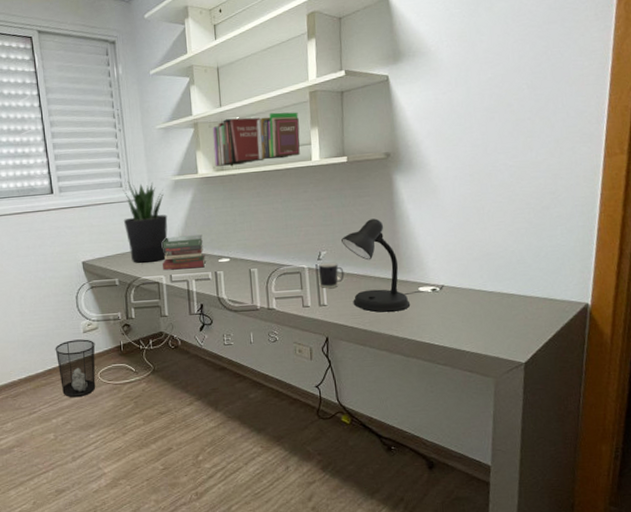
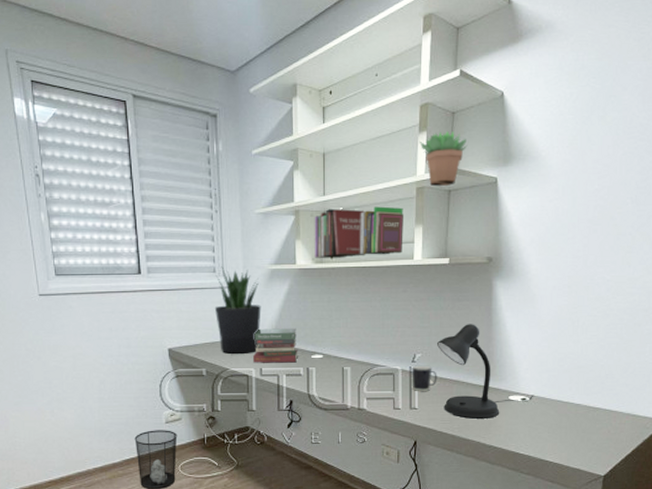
succulent plant: none [309,35,357,90] -> present [419,130,468,187]

